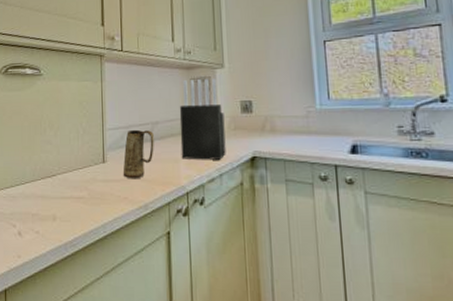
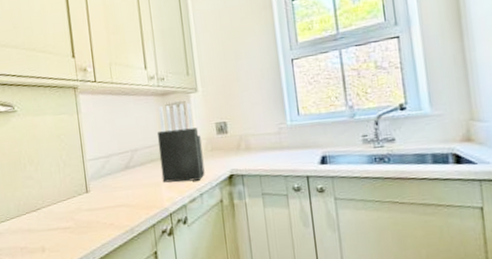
mug: present [123,129,154,179] -> none [106,158,136,206]

